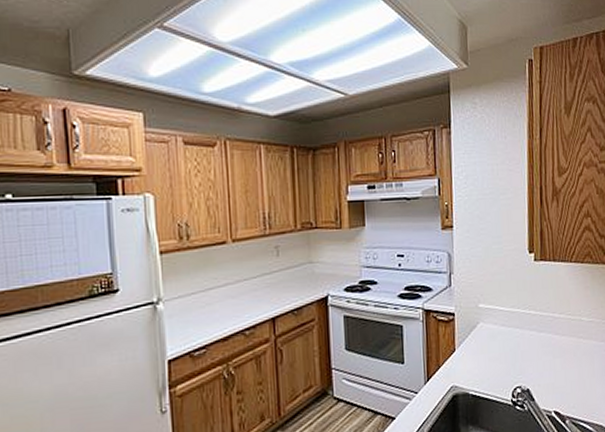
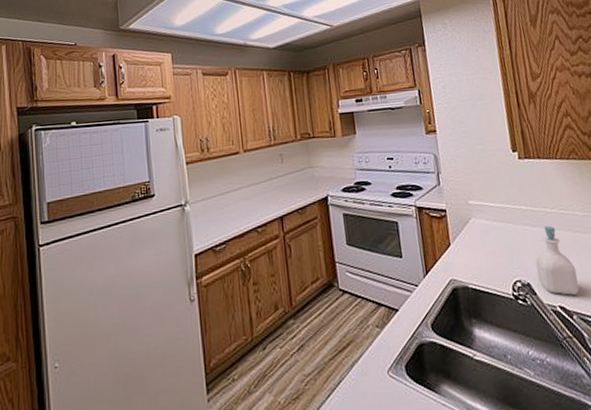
soap bottle: none [537,331,575,401] -> present [535,225,579,295]

